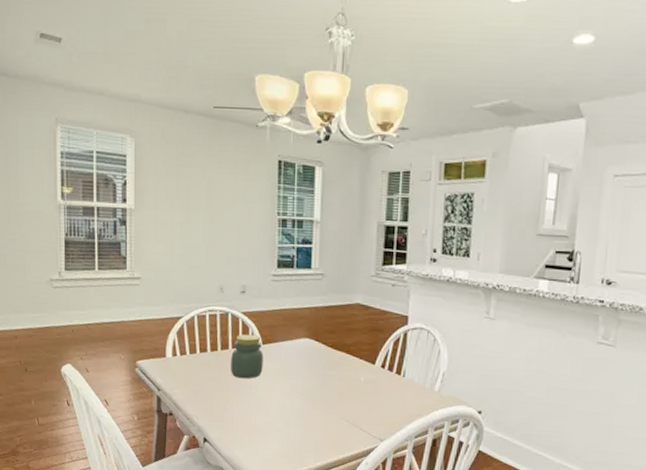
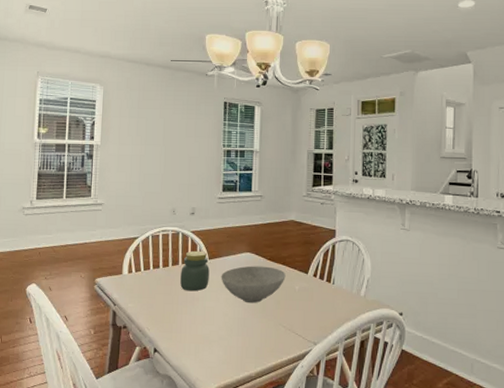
bowl: none [276,353,350,395] -> present [221,266,286,304]

